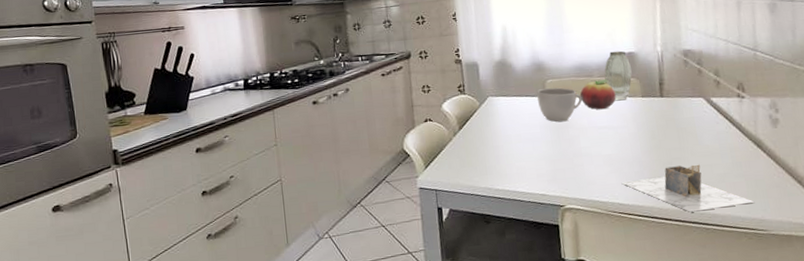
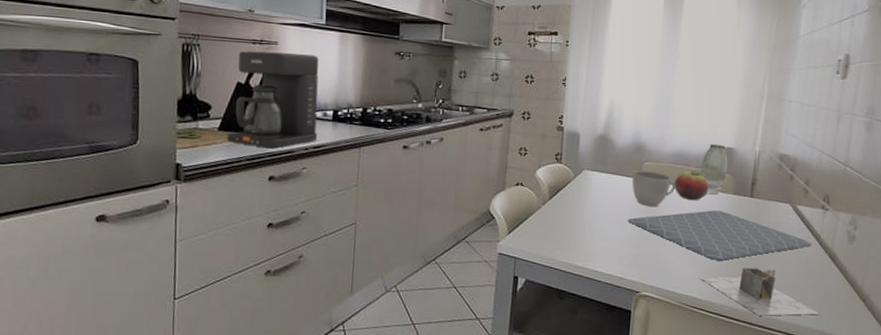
coffee maker: none [151,33,234,124] -> present [227,51,319,149]
placemat: none [540,115,733,164] -> present [628,210,811,261]

